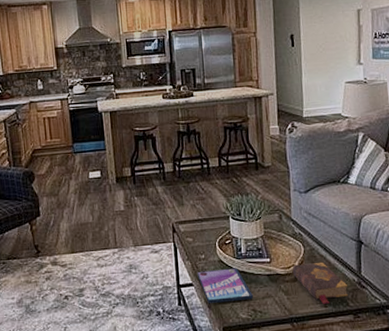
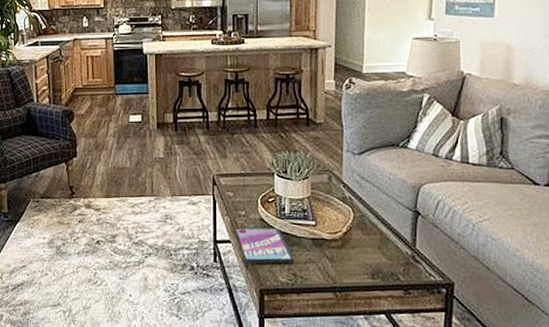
book: present [292,263,348,304] -> none [339,230,400,276]

